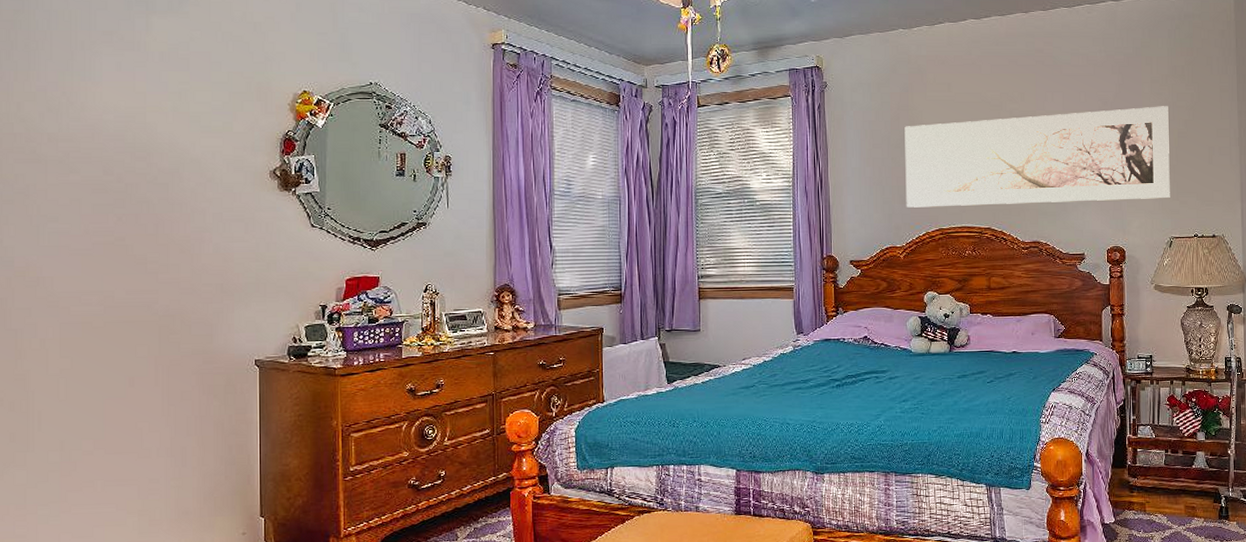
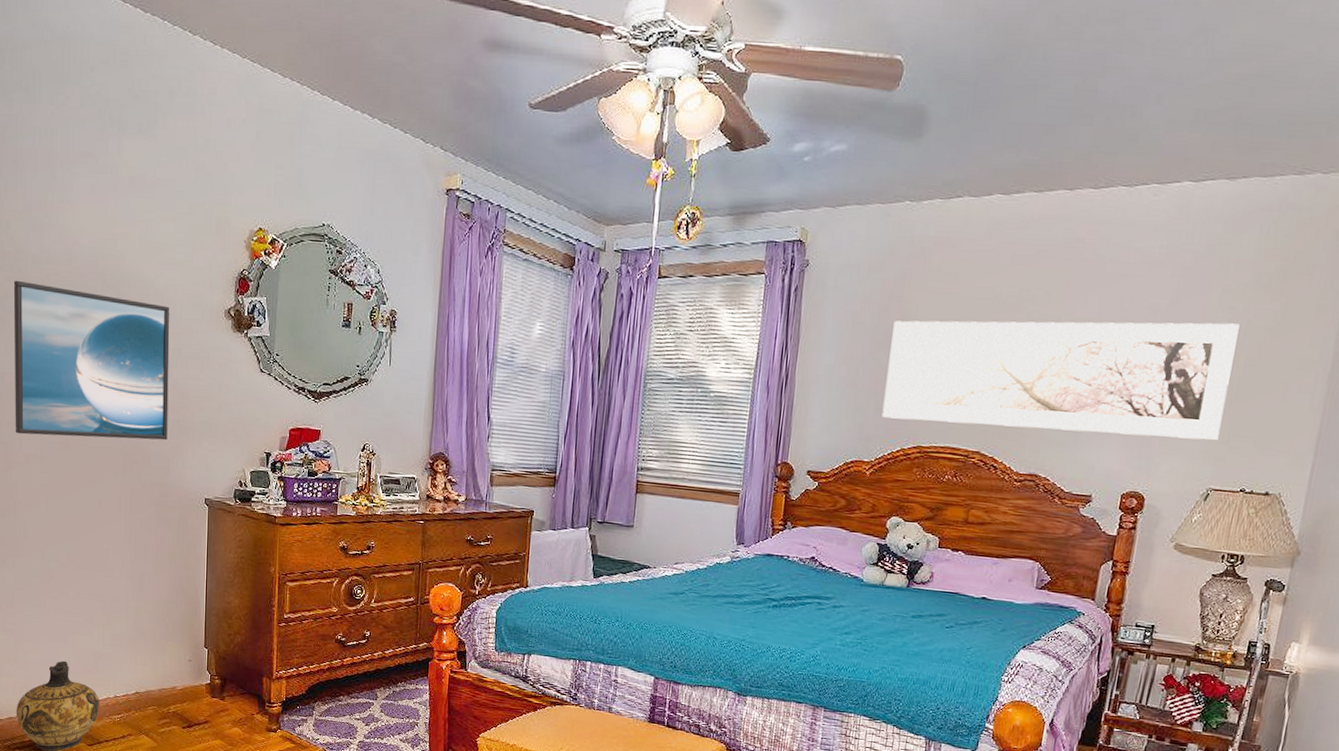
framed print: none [25,161,210,319] -> present [13,280,170,441]

